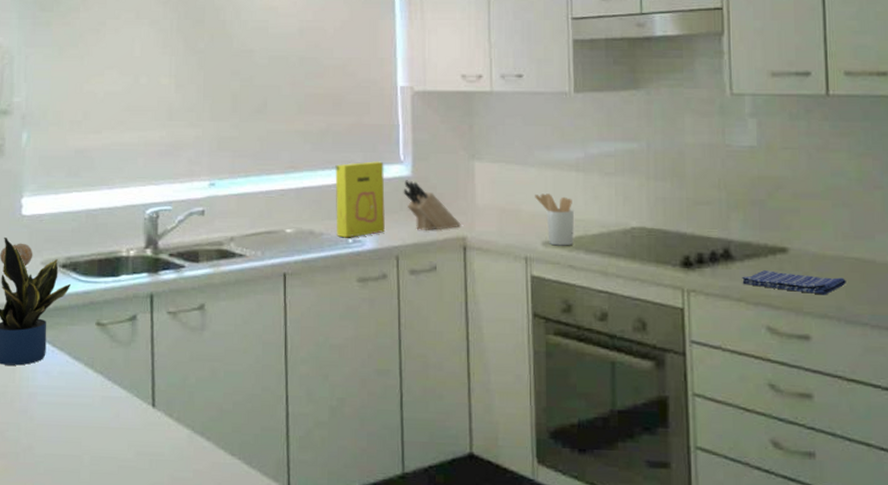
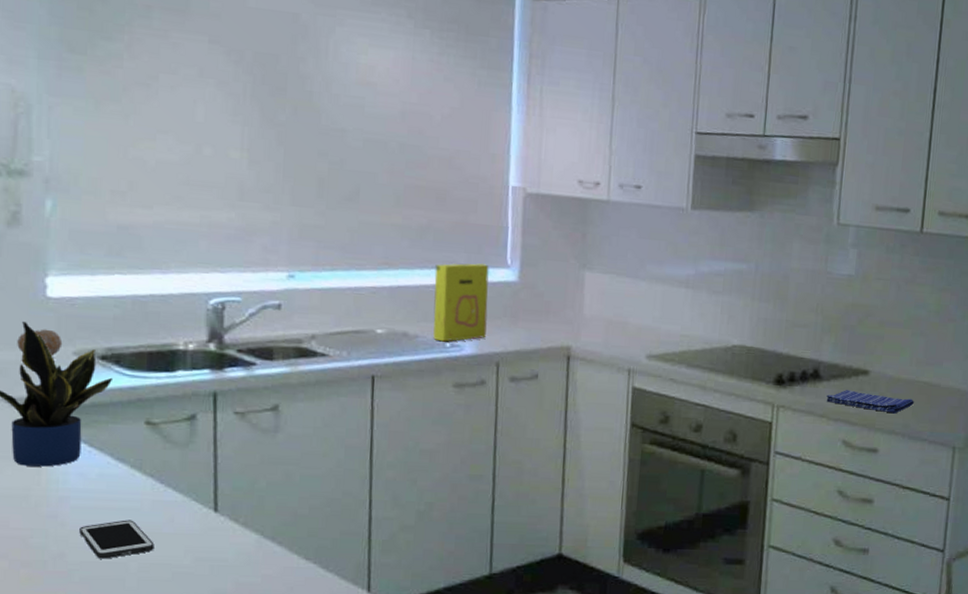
cell phone: none [44,414,104,452] -> present [79,520,155,559]
knife block: present [403,180,461,230] -> none [508,285,567,338]
utensil holder: present [535,193,575,246] -> none [643,308,681,360]

